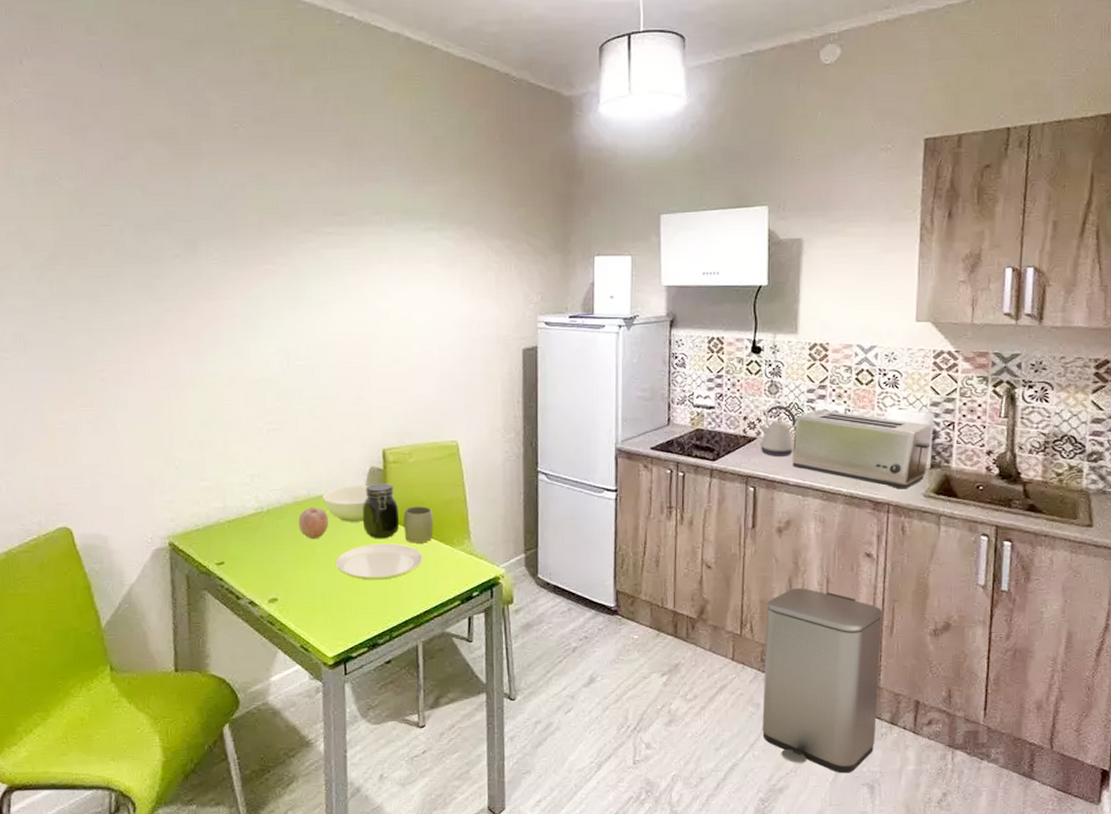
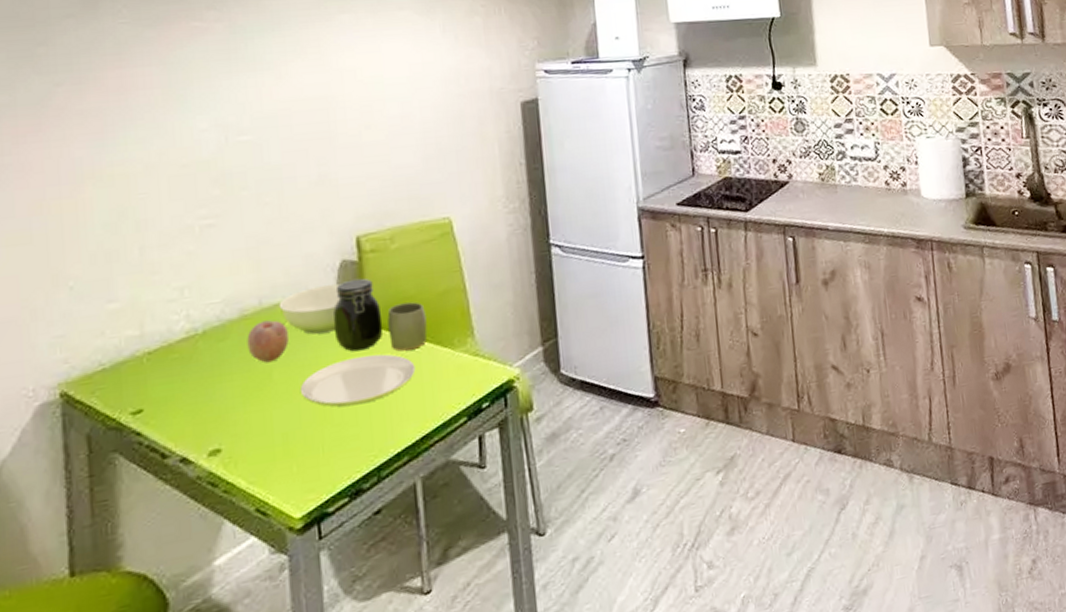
kettle: present [760,406,796,458] -> none [790,144,830,202]
pedal bin: present [762,588,883,773] -> none [822,345,956,558]
toaster: present [792,410,932,489] -> none [826,145,963,223]

